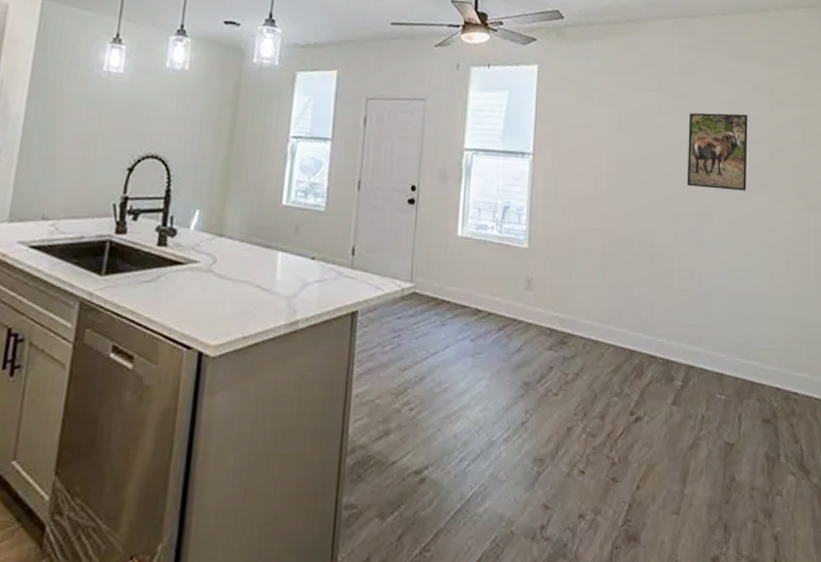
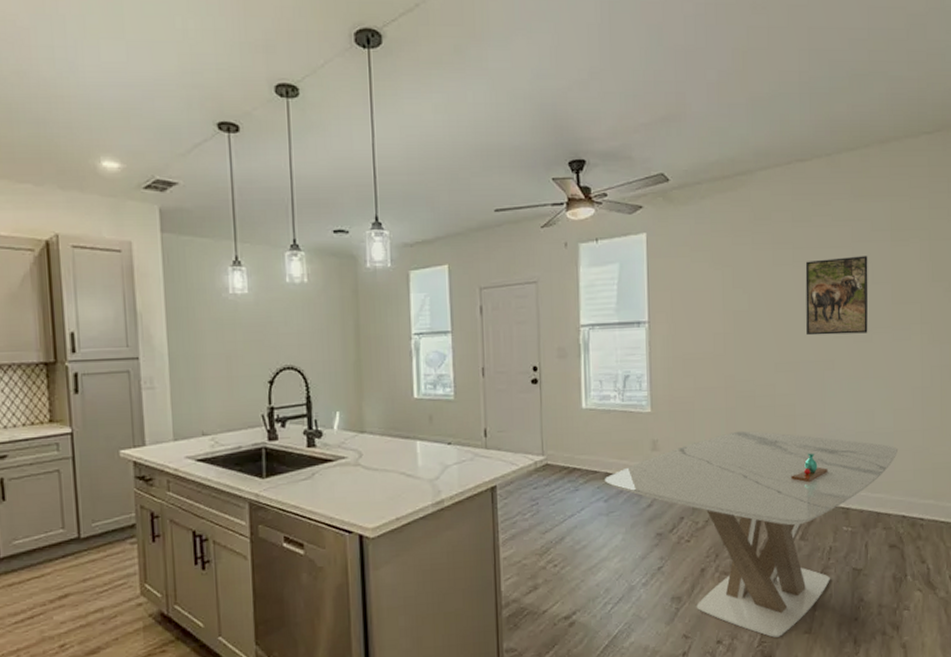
dining table: none [474,278,774,516] -> present [605,430,899,638]
vase: none [666,309,703,342] -> present [791,453,828,483]

